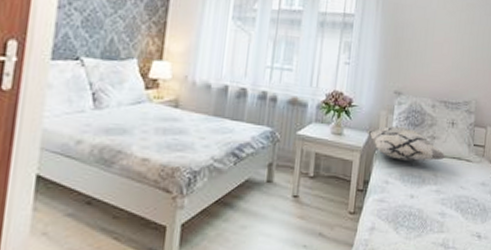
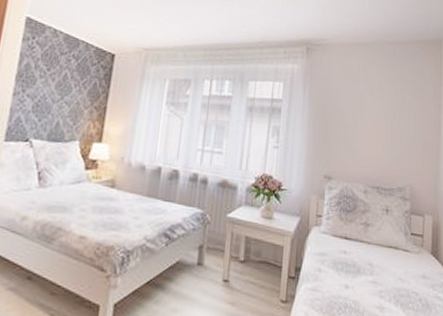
decorative pillow: present [366,125,447,161] -> none [297,211,383,249]

